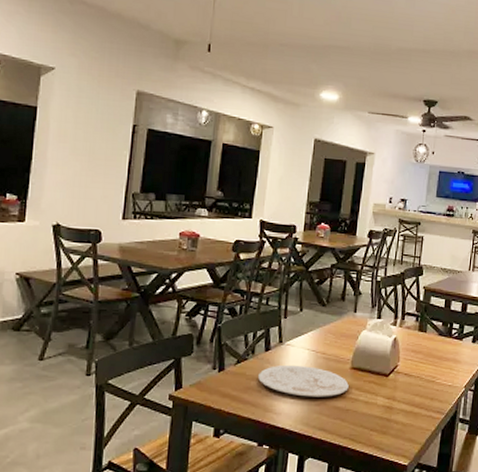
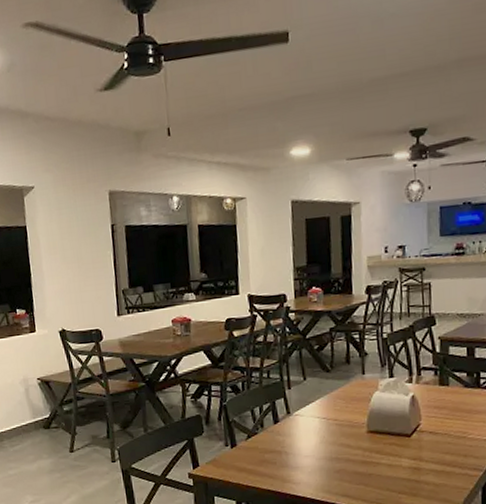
plate: present [258,364,349,397] -> none [271,434,368,465]

